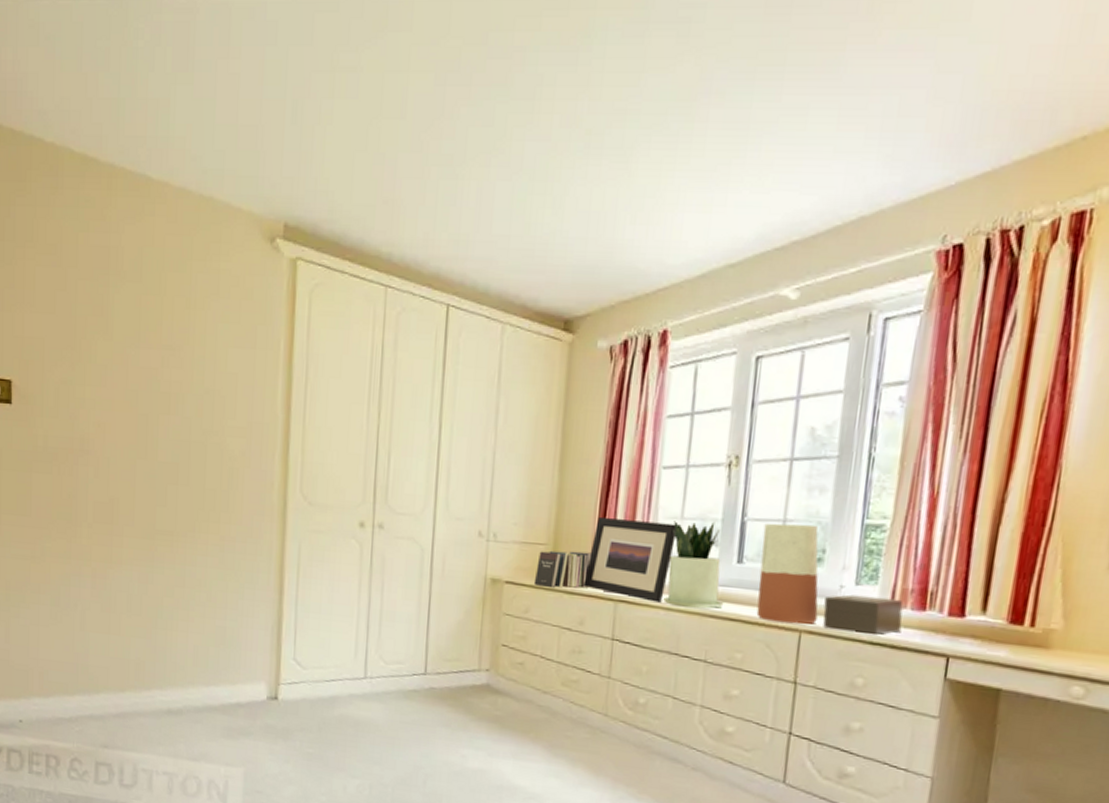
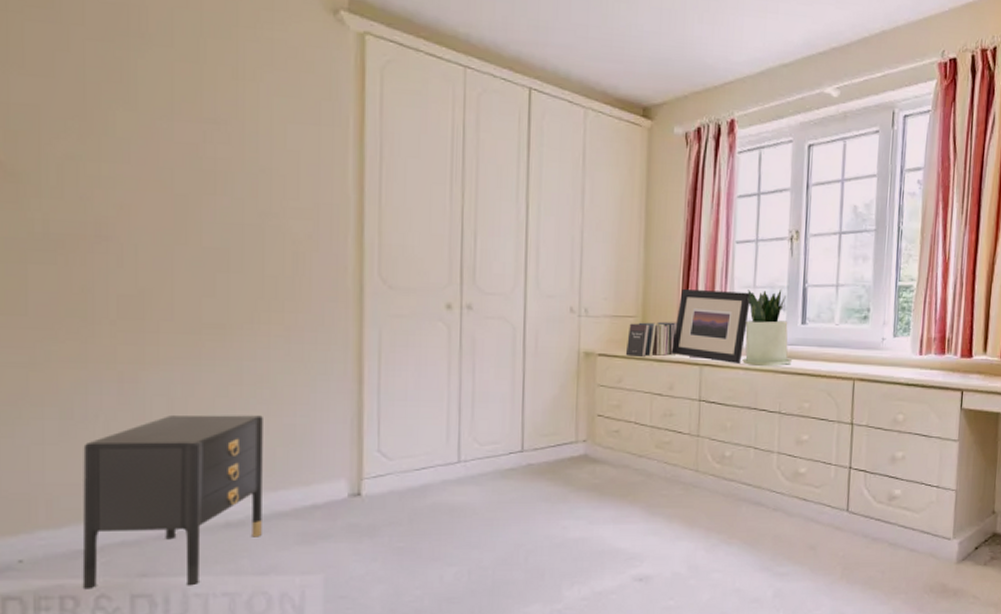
nightstand: none [62,609,200,762] -> present [82,415,263,590]
vase: present [756,523,819,625] -> none [819,288,867,374]
jewelry box: present [823,594,903,636] -> none [870,345,929,378]

